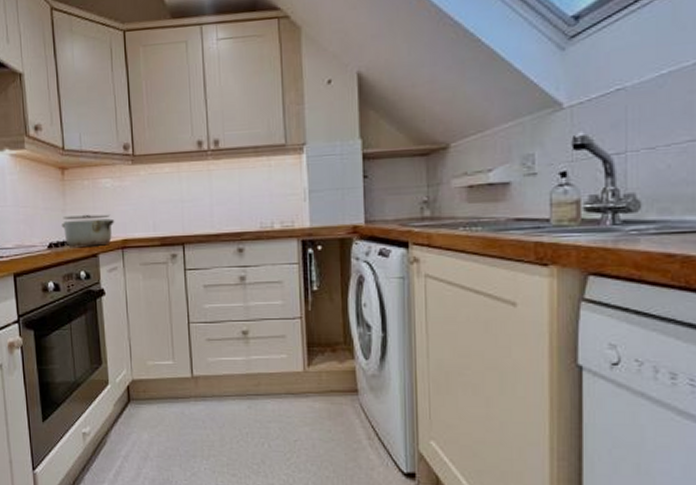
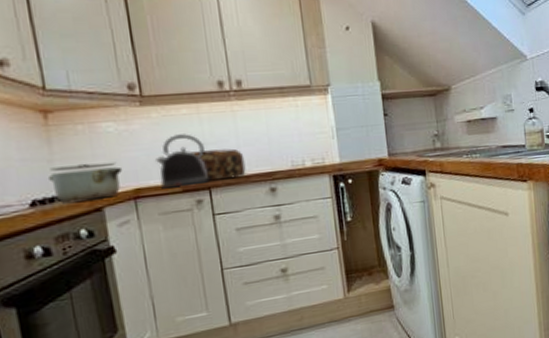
kettle: none [141,191,185,241] -> present [156,134,211,189]
bread loaf: none [170,207,217,237] -> present [191,148,246,181]

